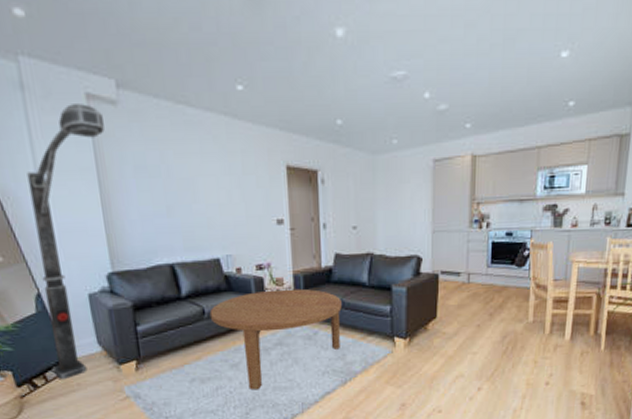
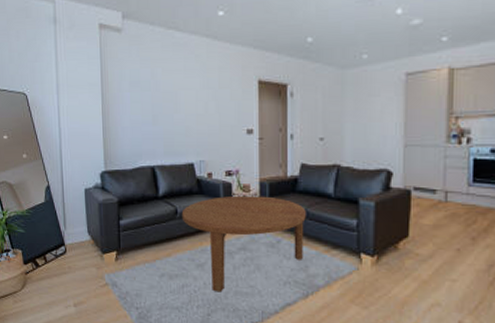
floor lamp: present [26,104,105,381] -> none [51,32,110,263]

